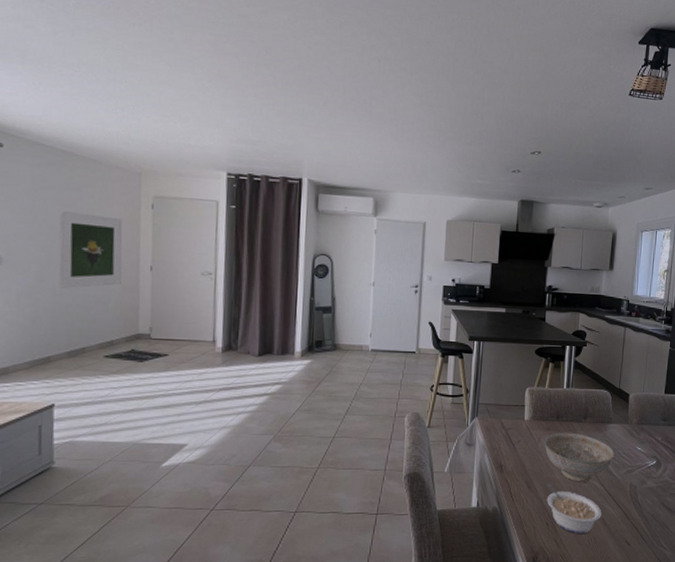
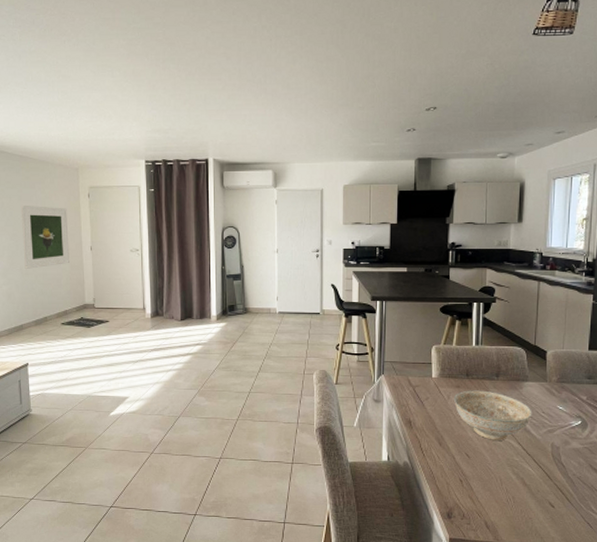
legume: present [546,482,602,534] -> none [458,440,520,492]

